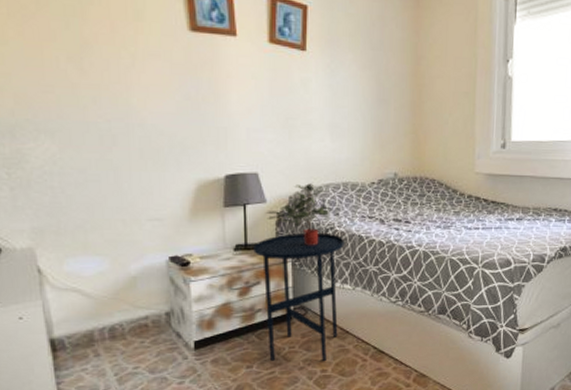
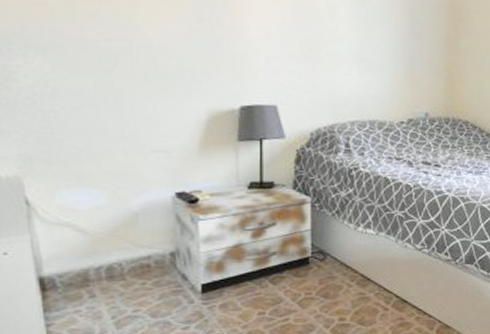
side table: present [253,232,344,362] -> none [269,172,369,310]
potted plant: present [266,183,333,246] -> none [285,119,358,187]

